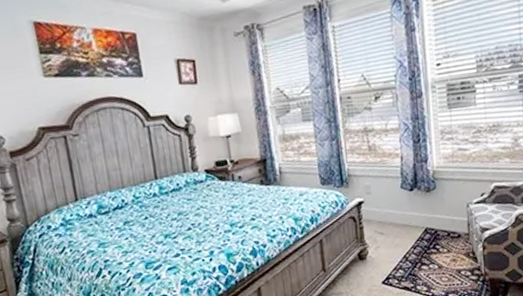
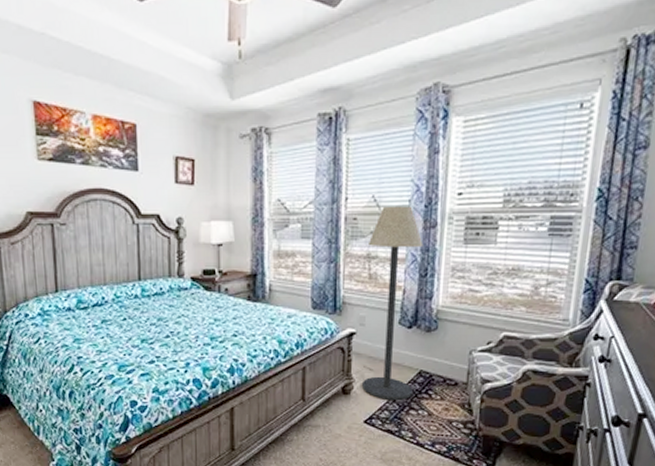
floor lamp: none [363,80,422,260] -> present [362,206,423,400]

